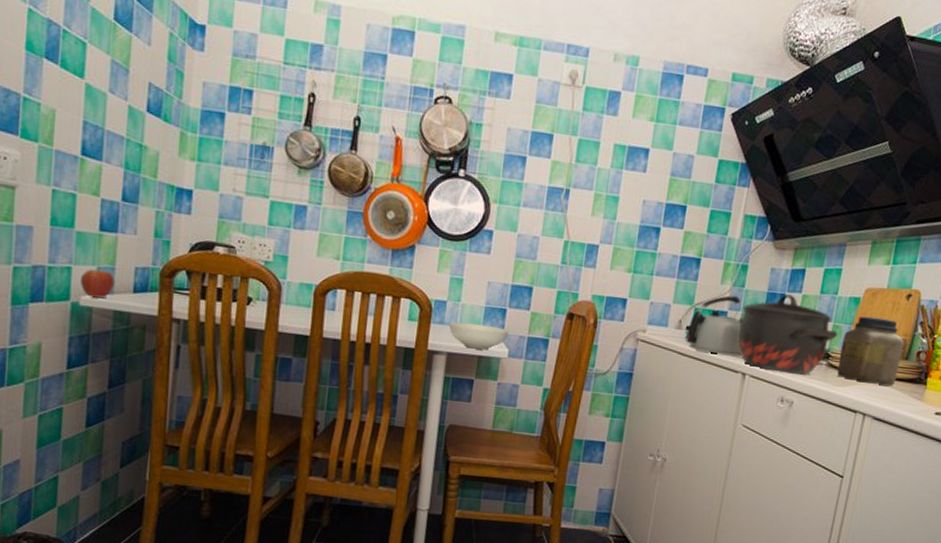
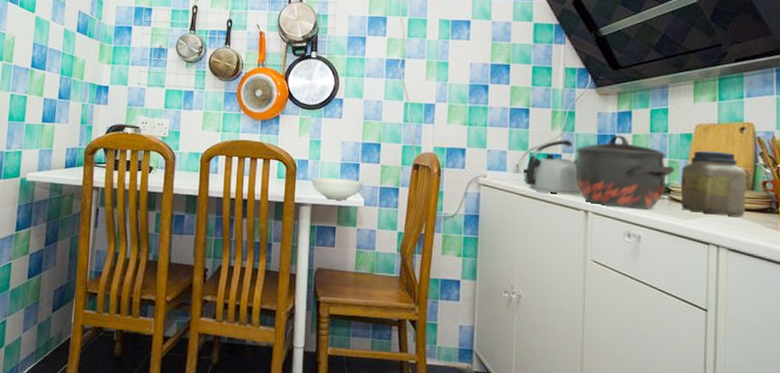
fruit: present [79,267,116,299] -> none [27,150,53,174]

